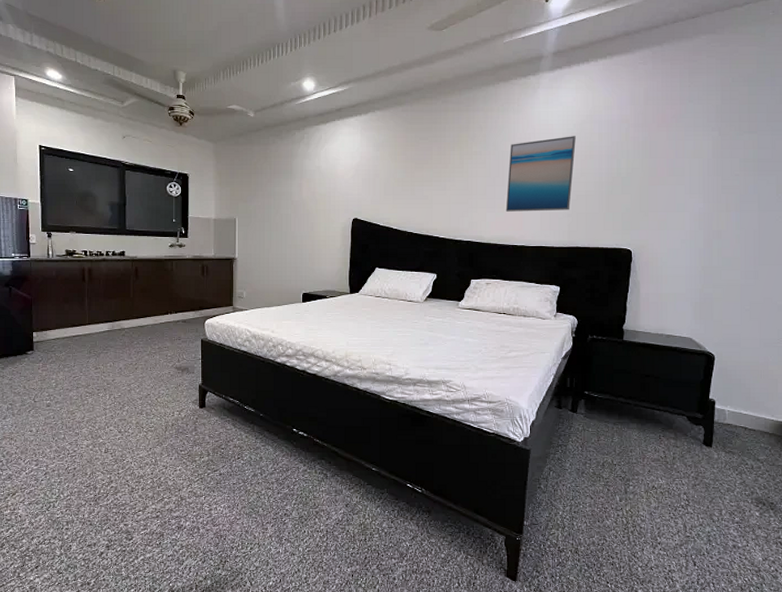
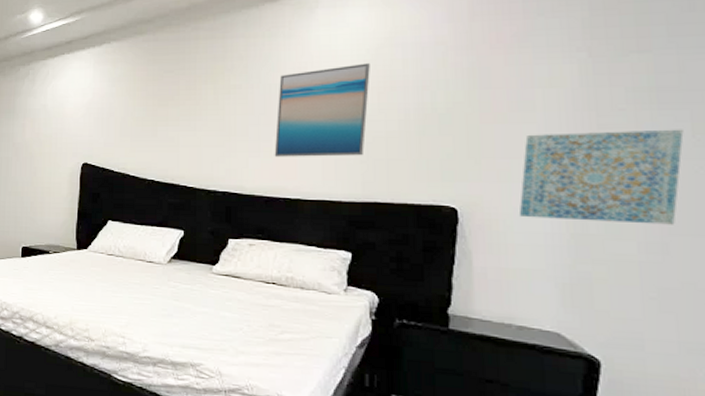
wall art: none [670,189,772,258] -> present [518,129,684,225]

